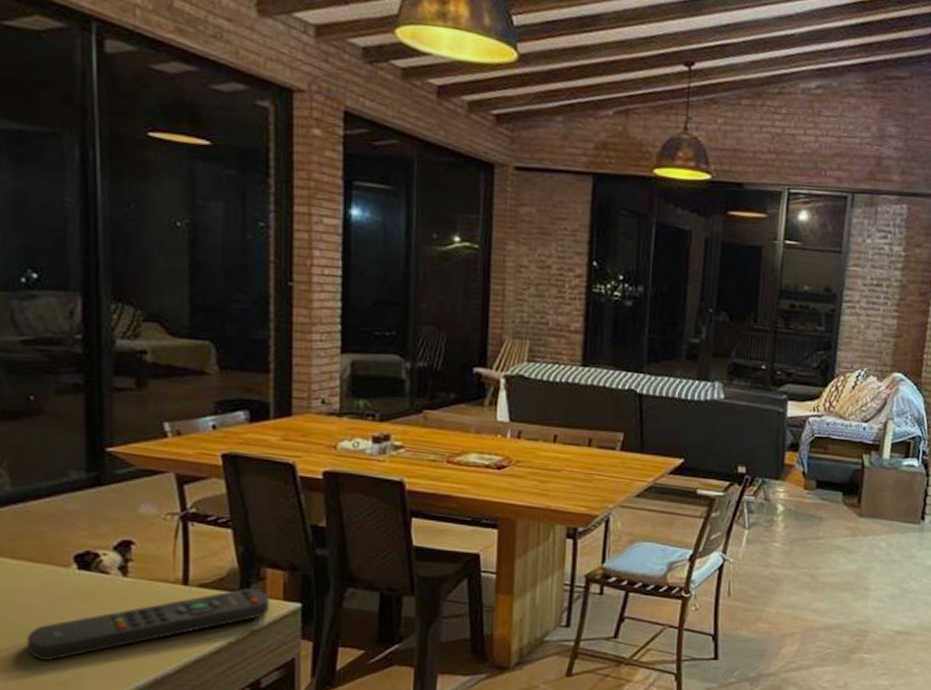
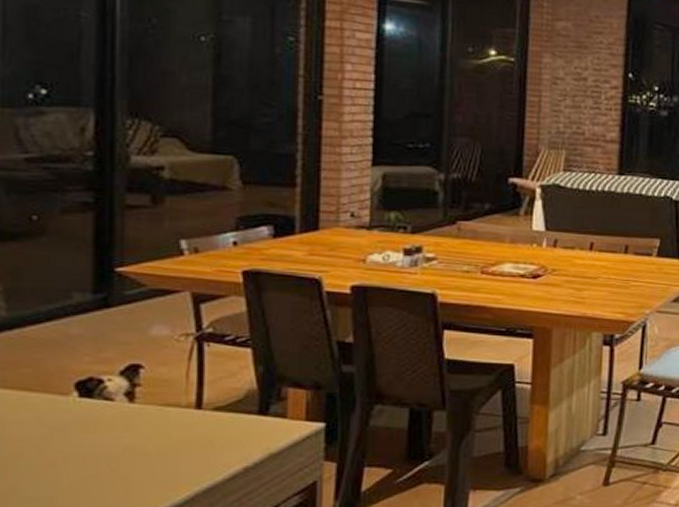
remote control: present [26,588,270,661] -> none [16,409,291,498]

